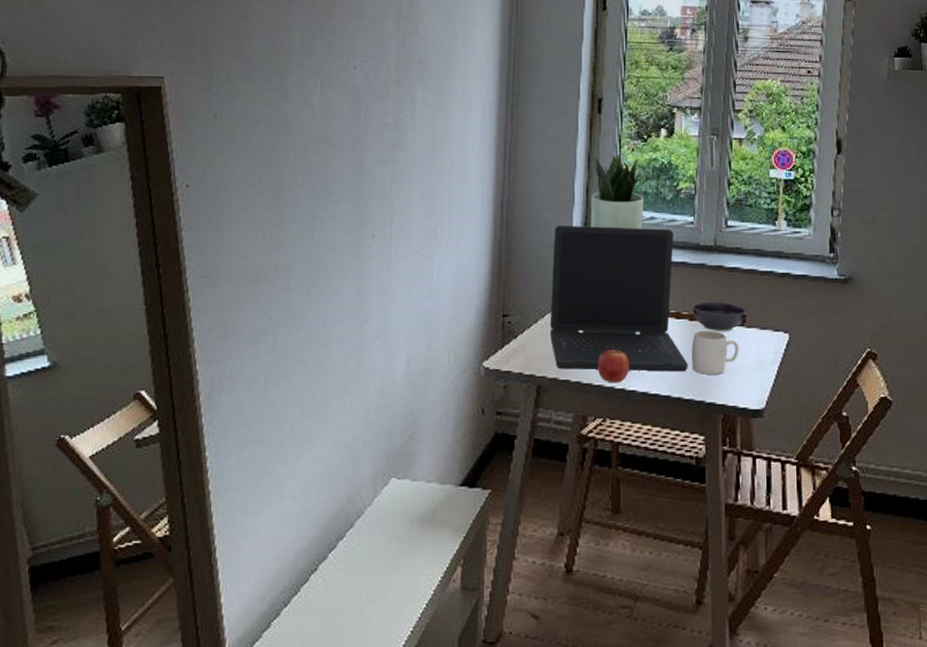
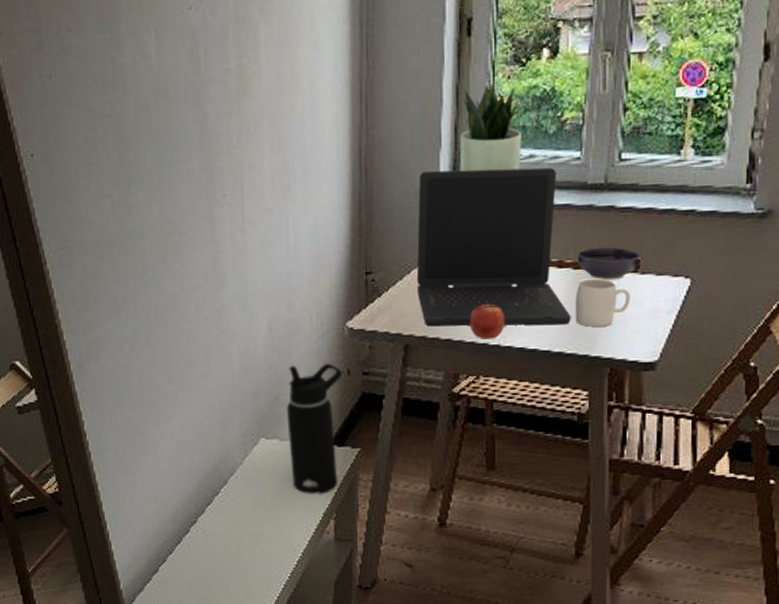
water bottle: none [419,401,477,540] -> present [286,362,343,495]

